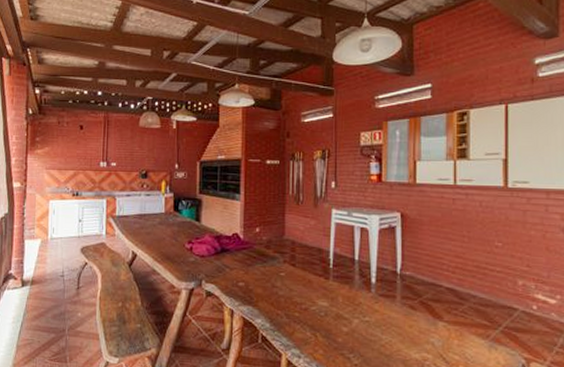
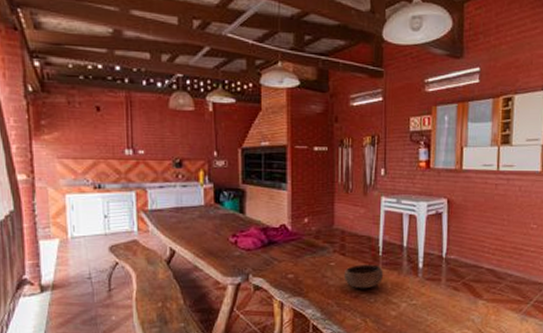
bowl: none [293,276,335,302] -> present [343,264,384,289]

